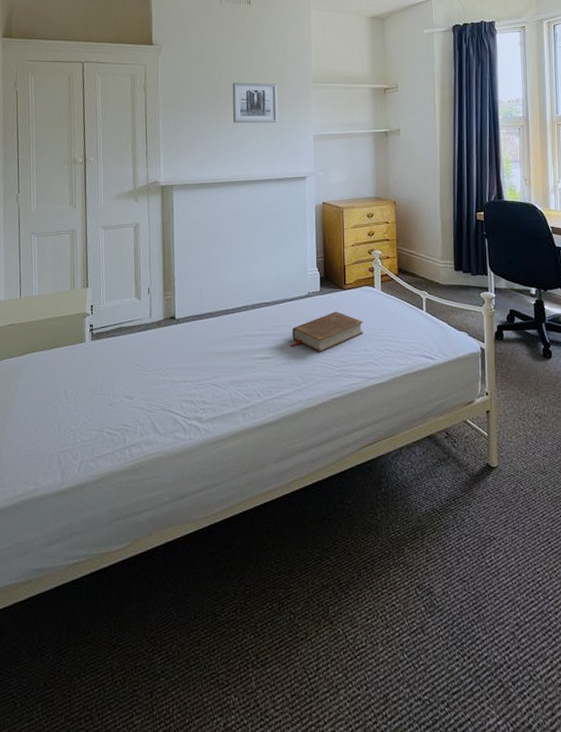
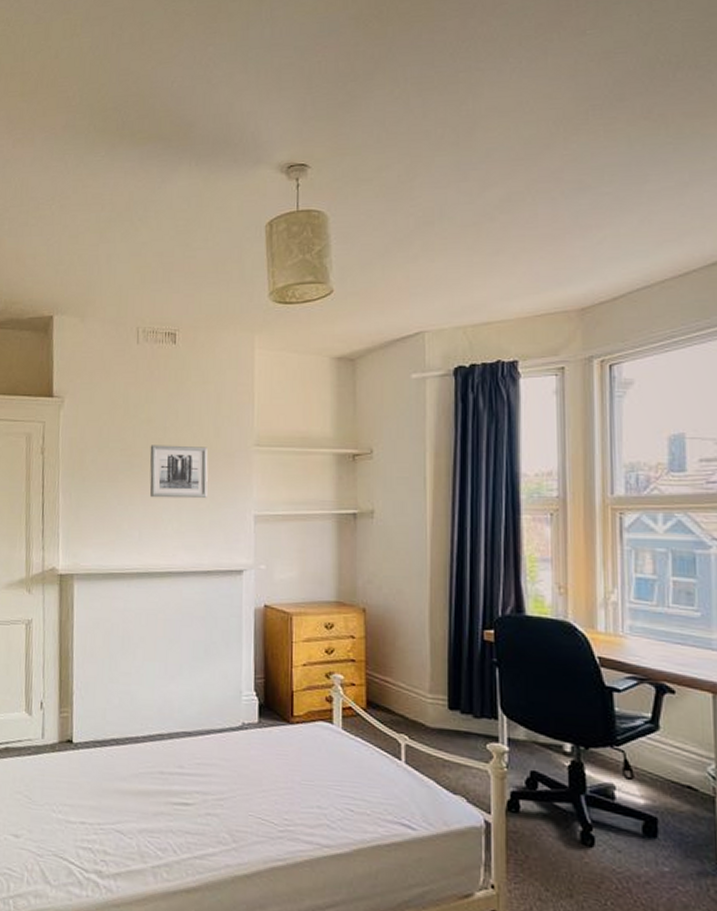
book: present [290,311,363,352] -> none [216,751,316,804]

